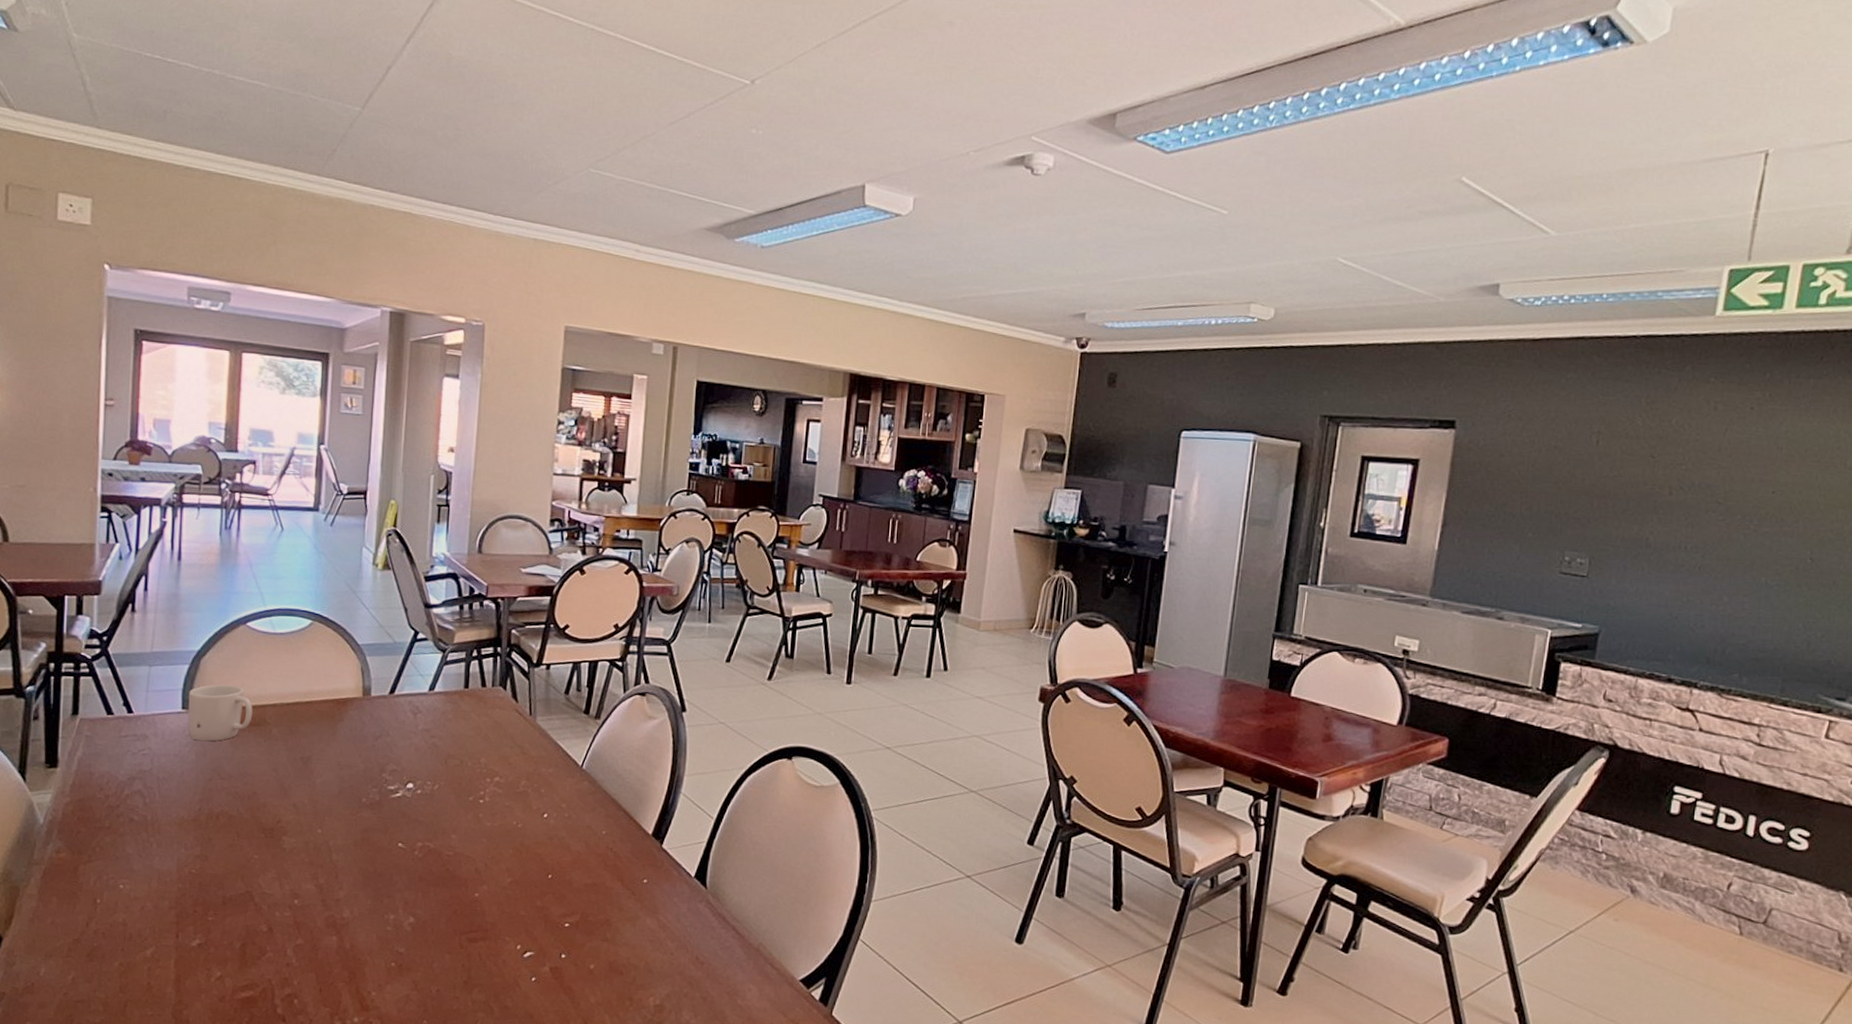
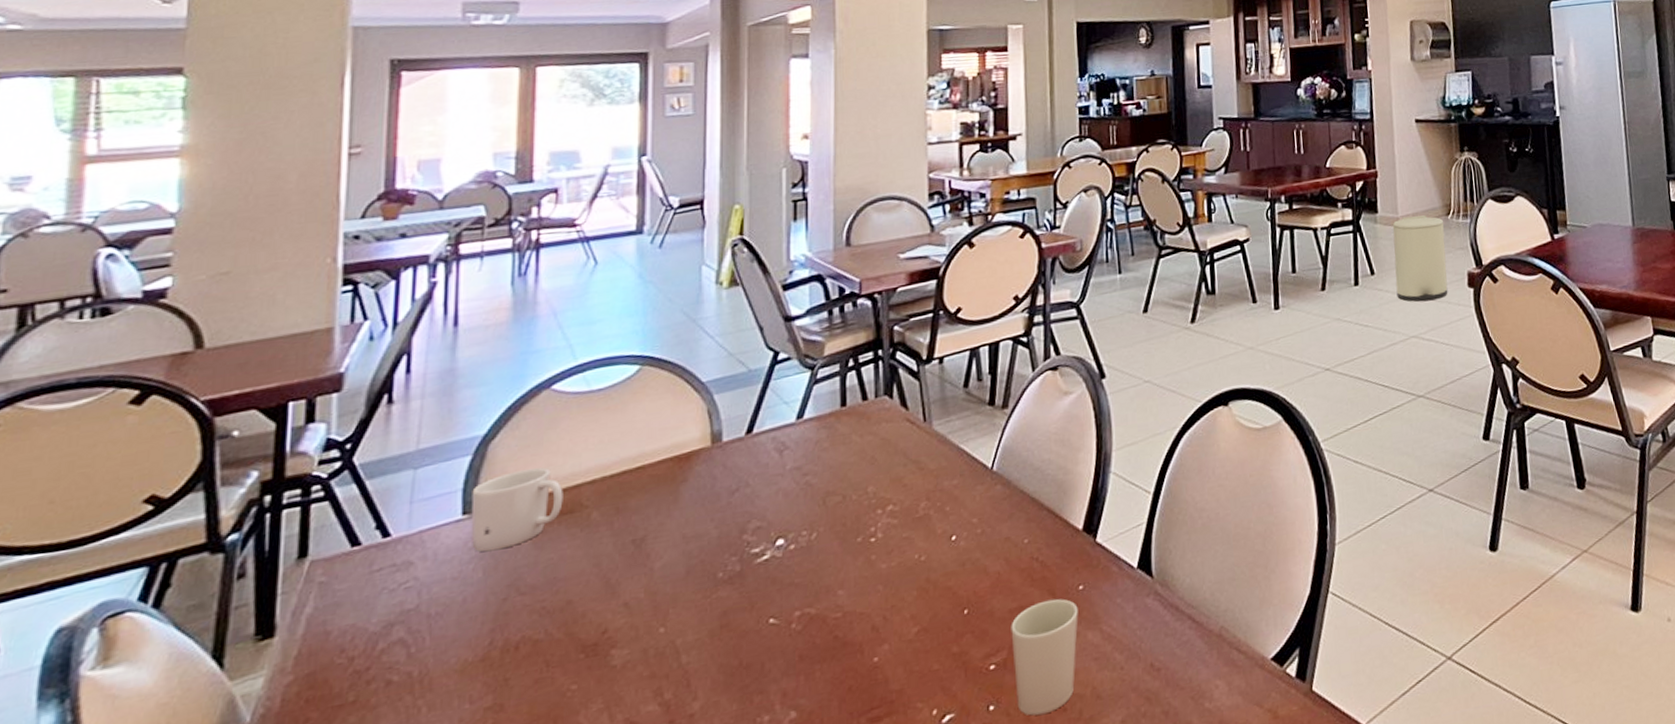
mug: none [584,884,641,973] -> present [1011,598,1079,716]
pedal bin: none [966,622,1026,707] -> present [1392,215,1448,302]

